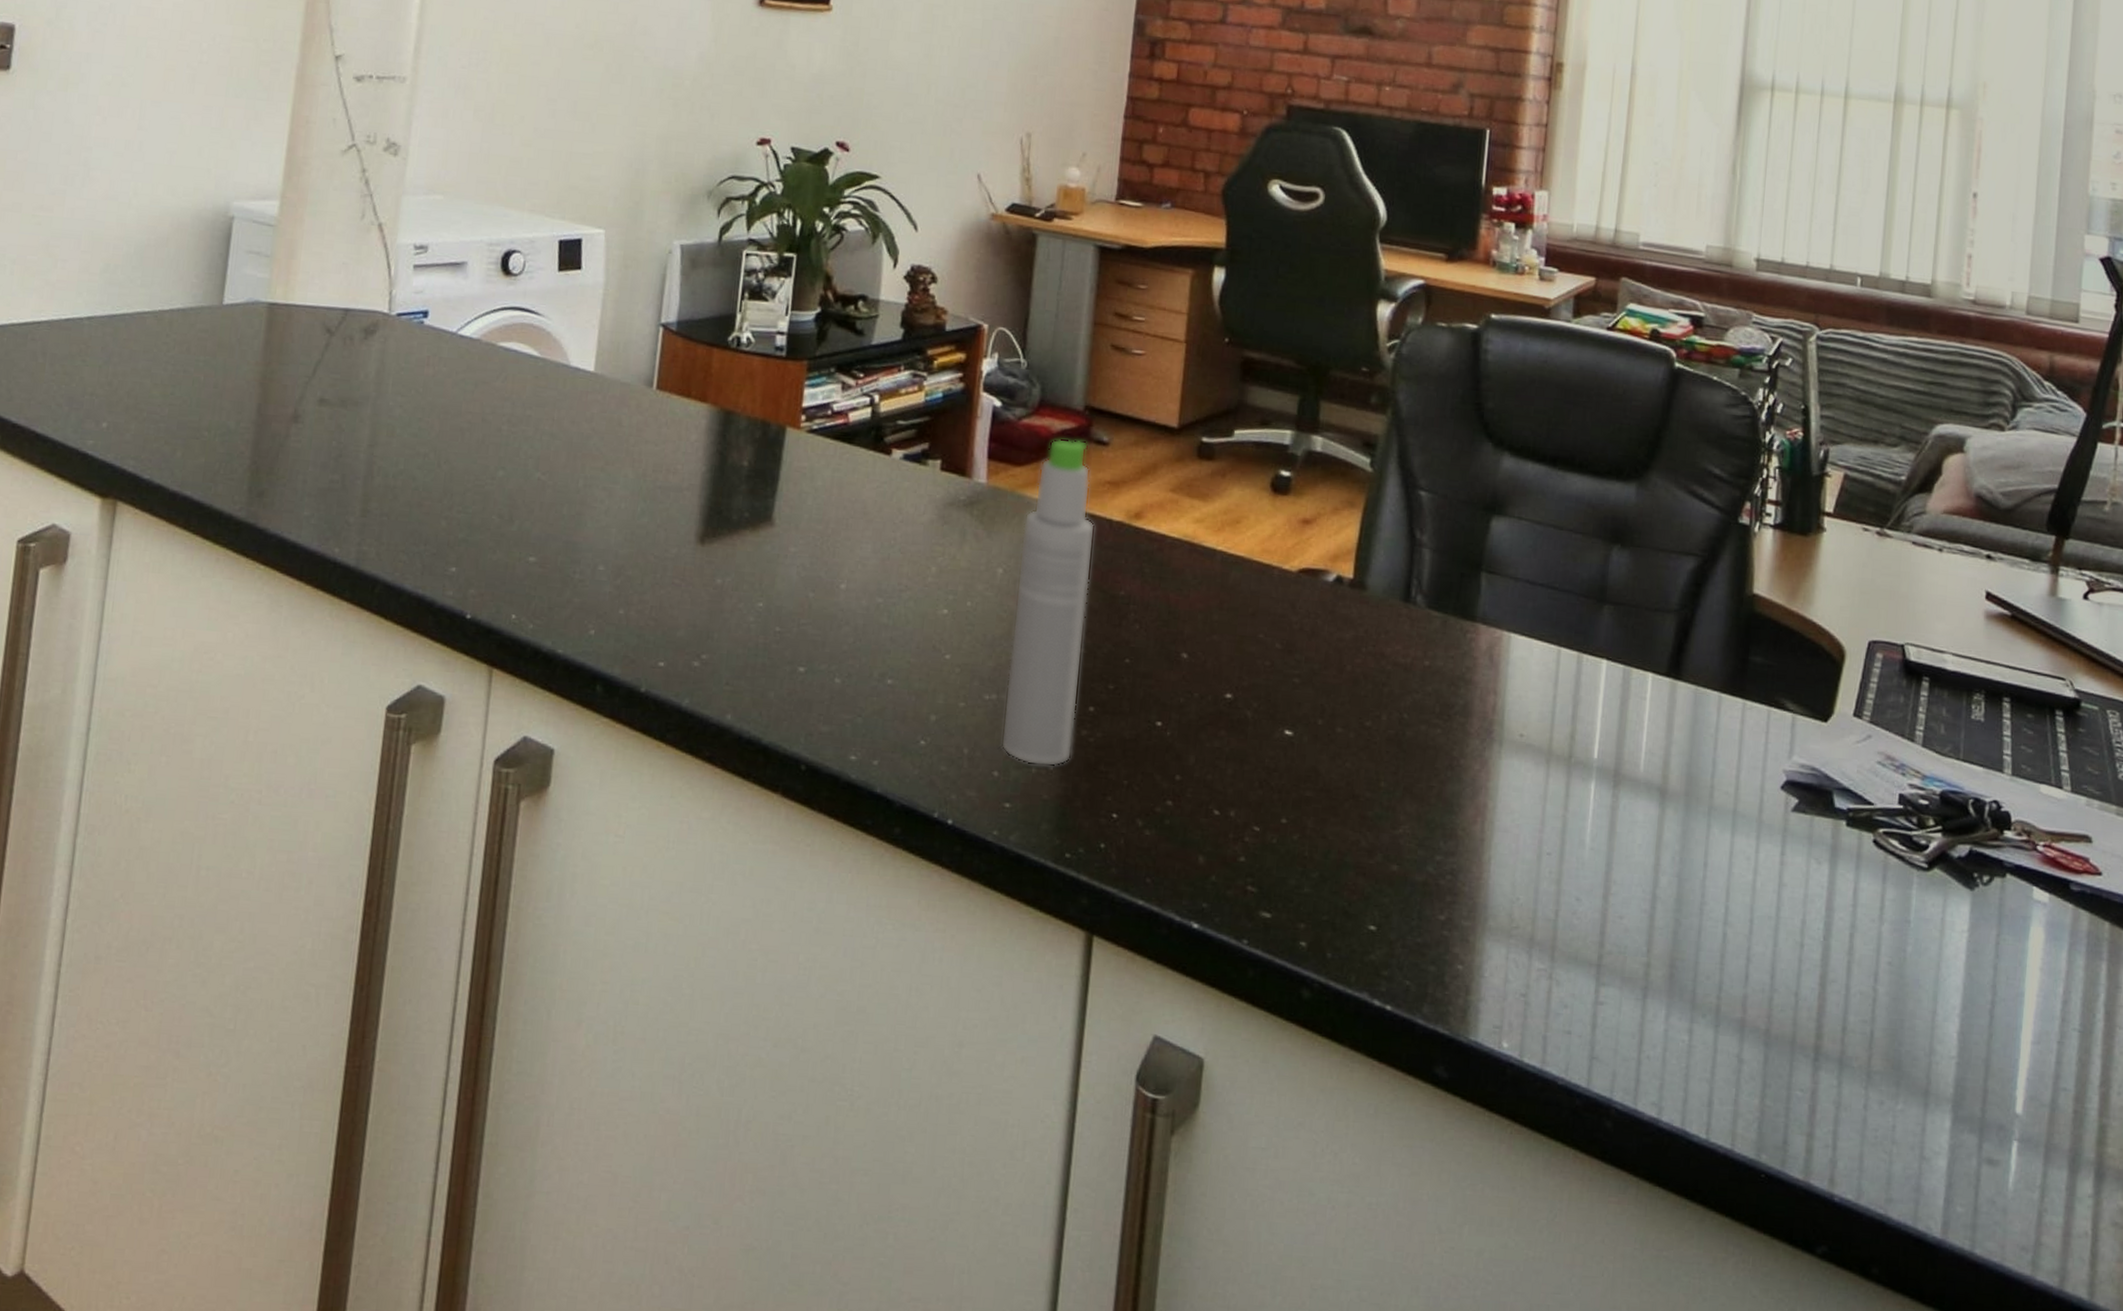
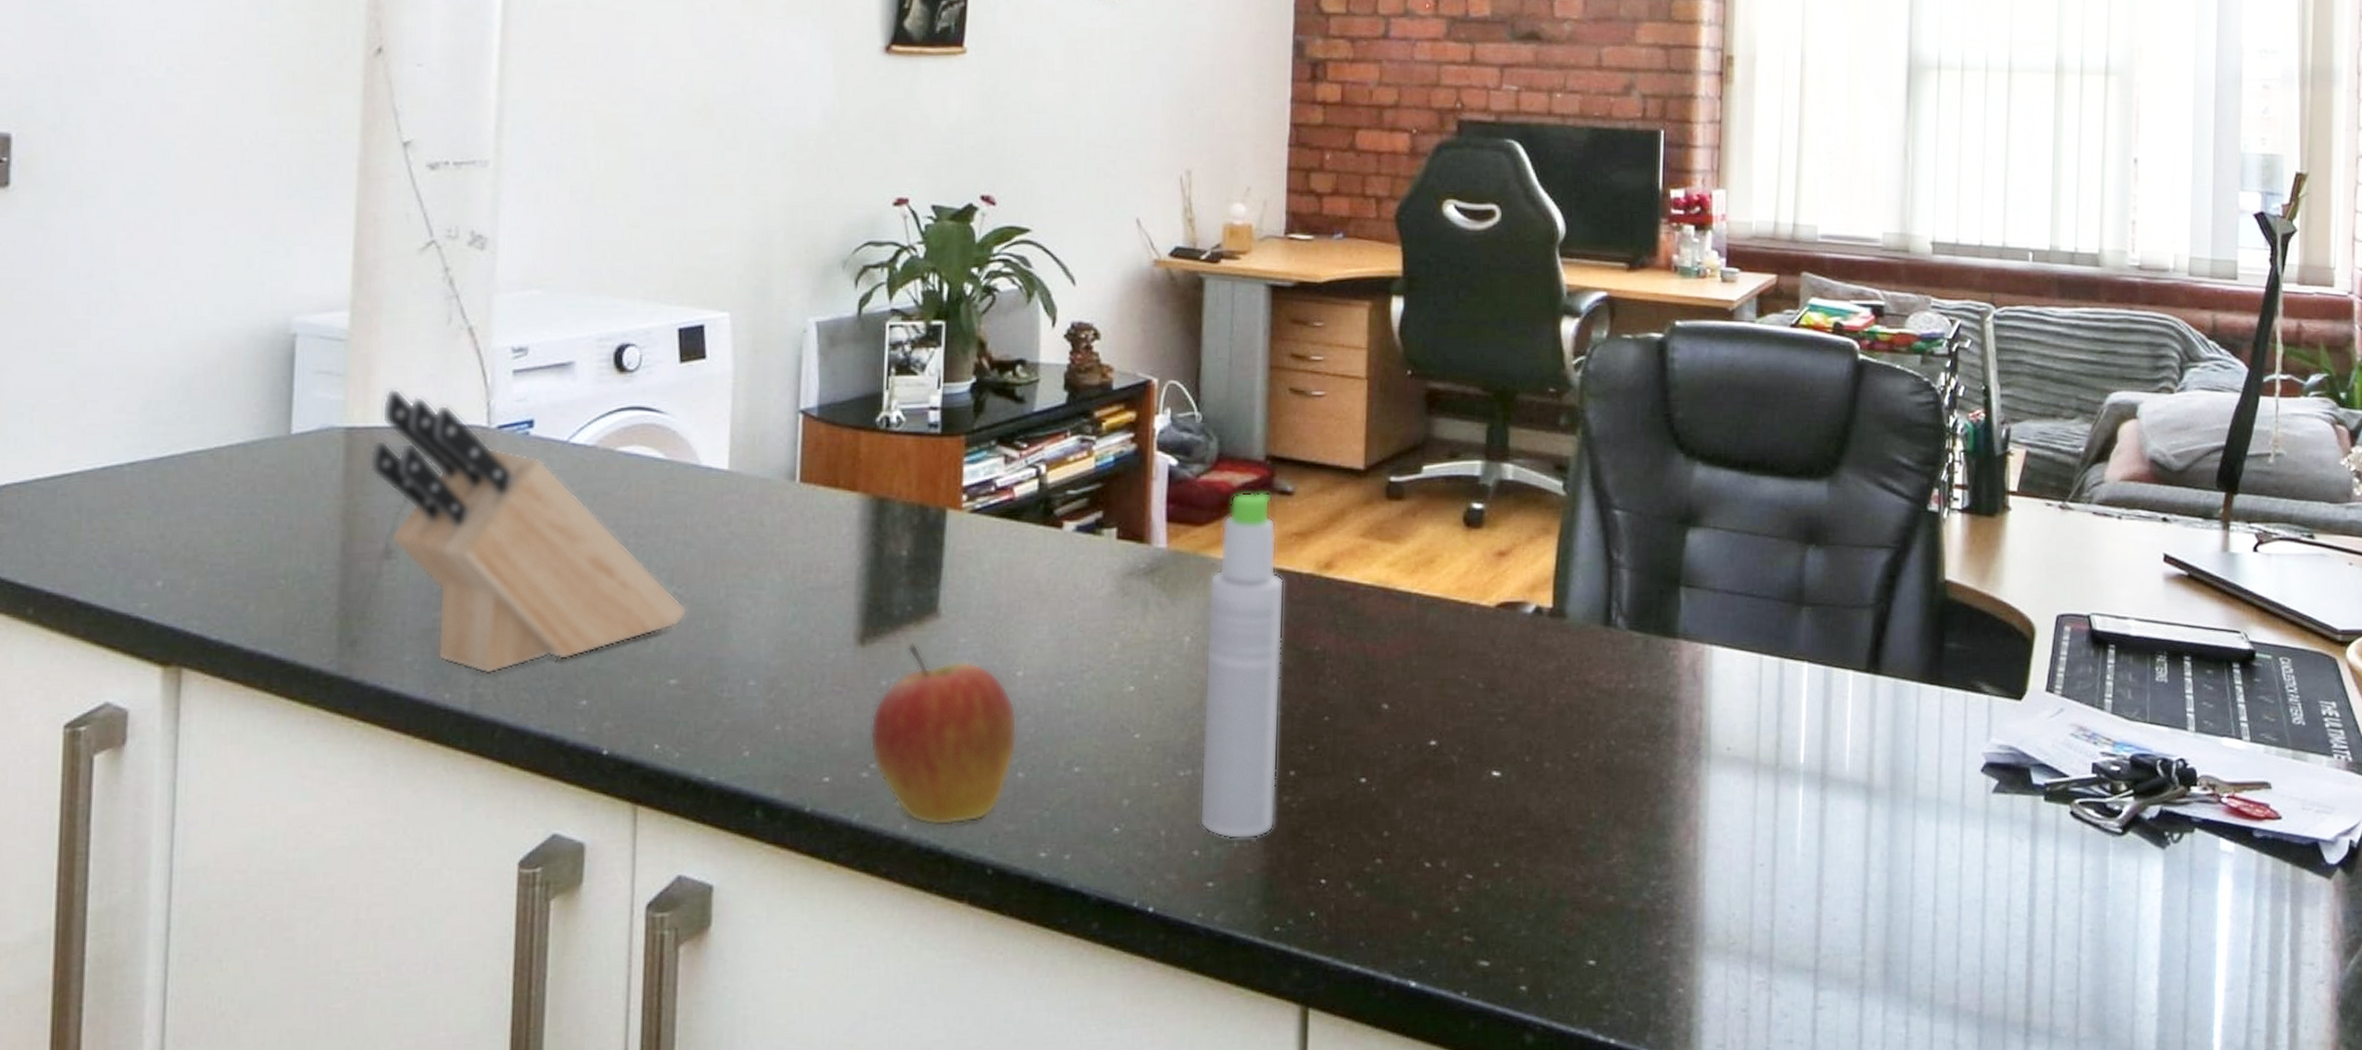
knife block: none [285,272,549,536] -> present [369,388,687,675]
apple: none [702,547,838,720] -> present [870,643,1018,826]

